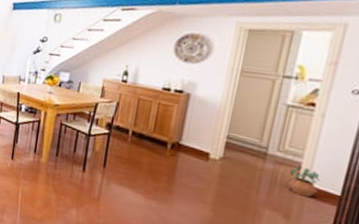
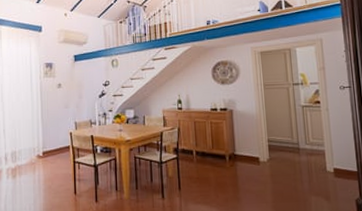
potted plant: present [288,166,321,197] -> none [319,153,342,178]

